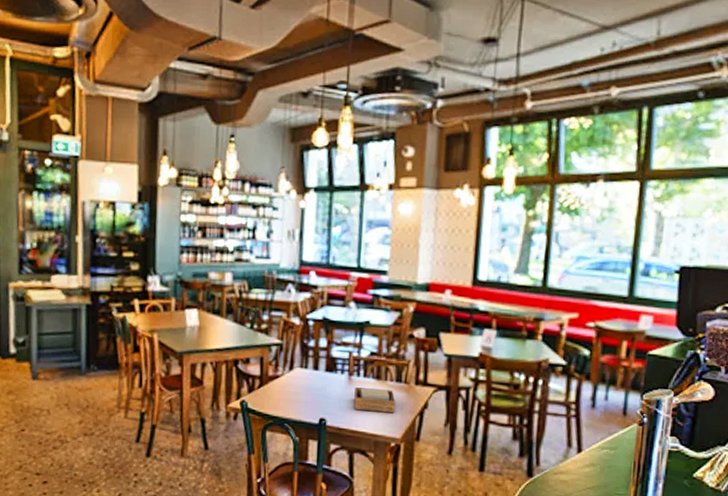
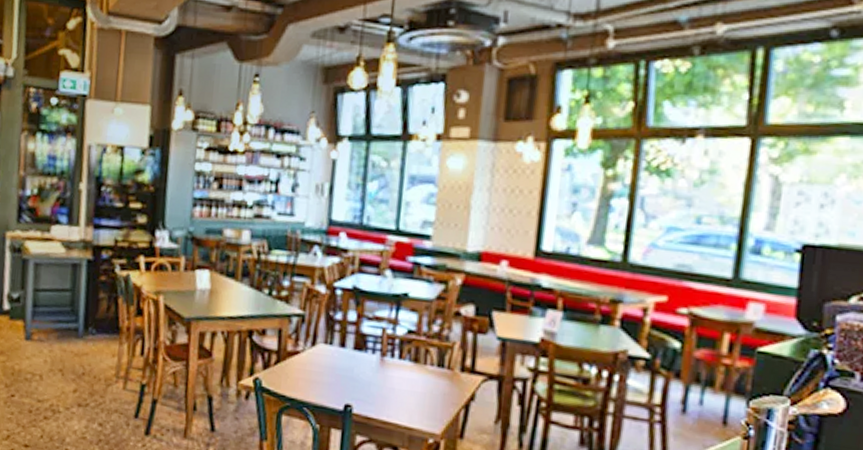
napkin holder: present [354,386,396,414] -> none [385,370,436,404]

